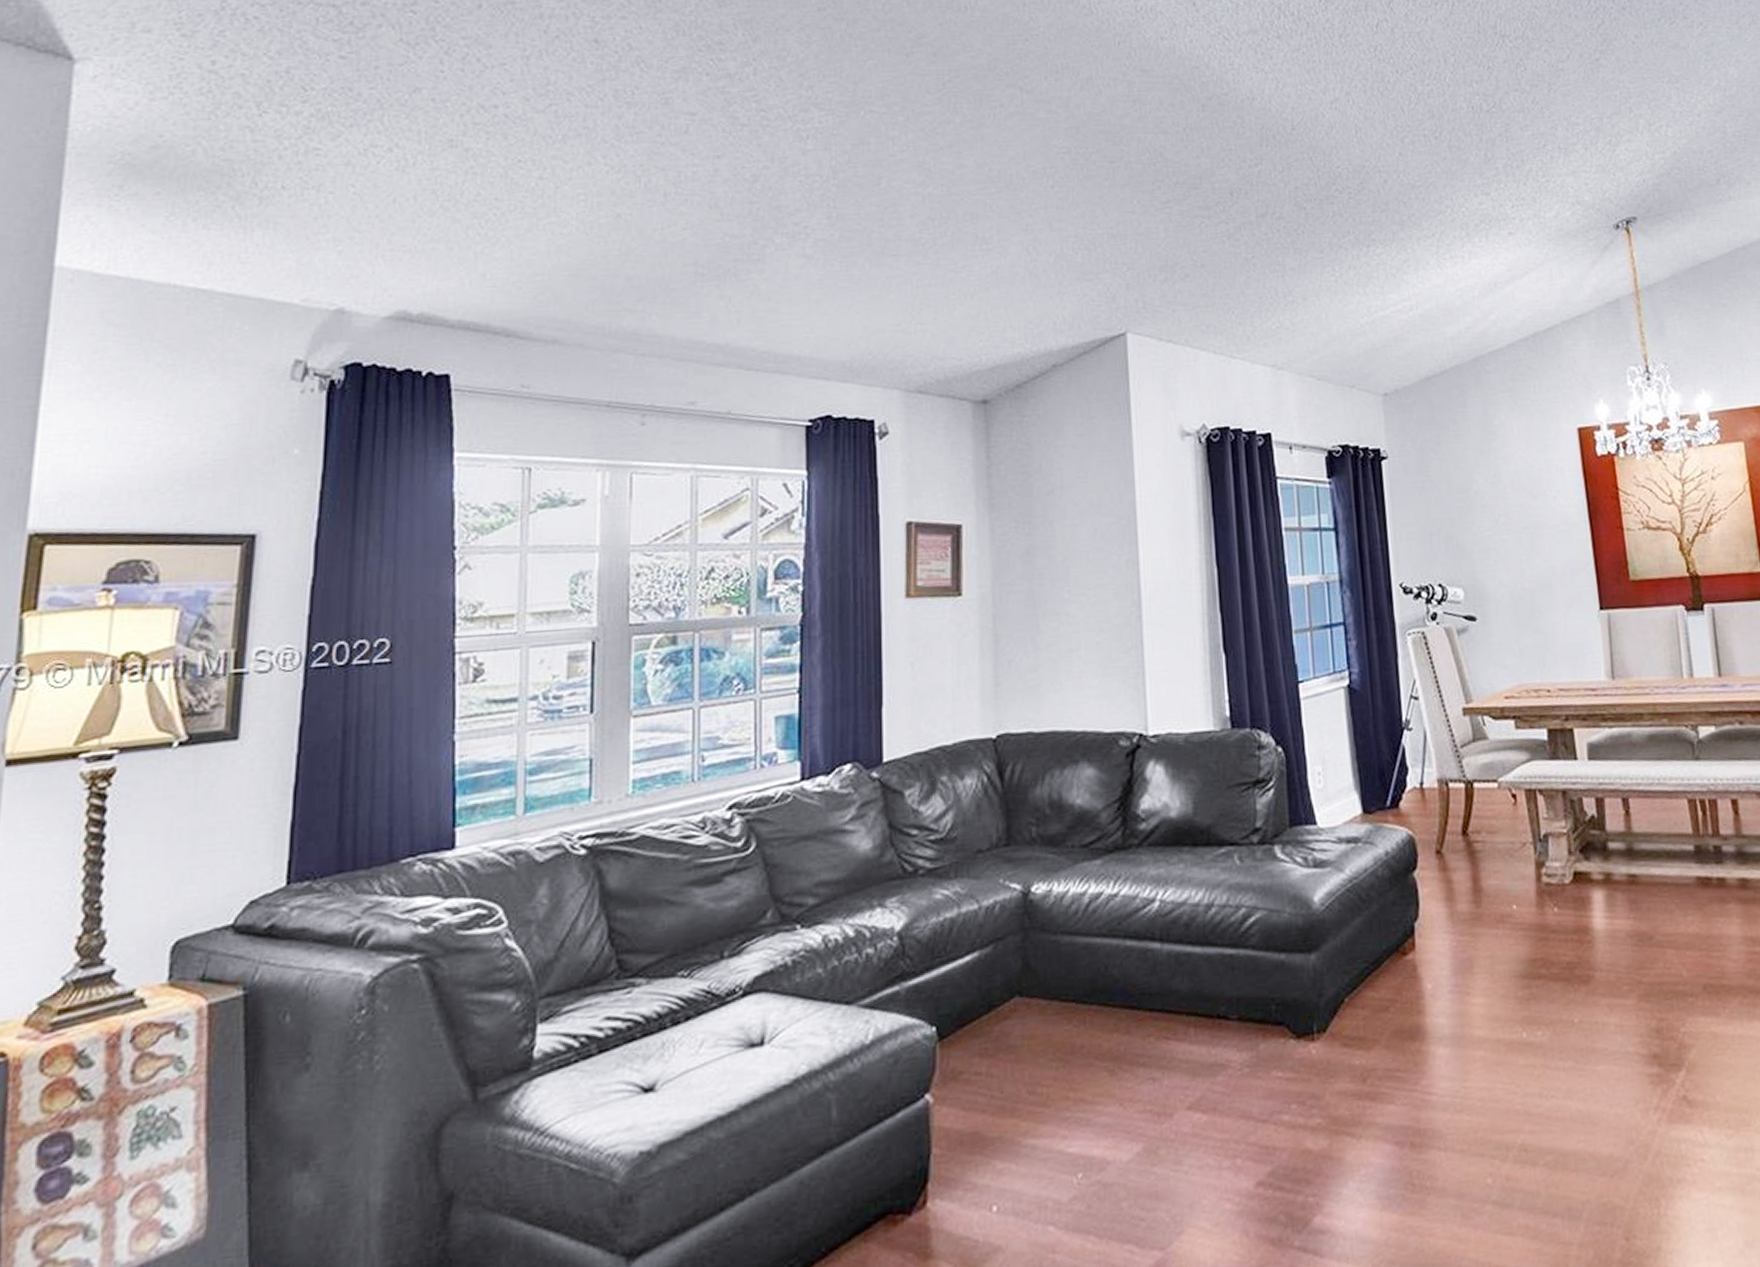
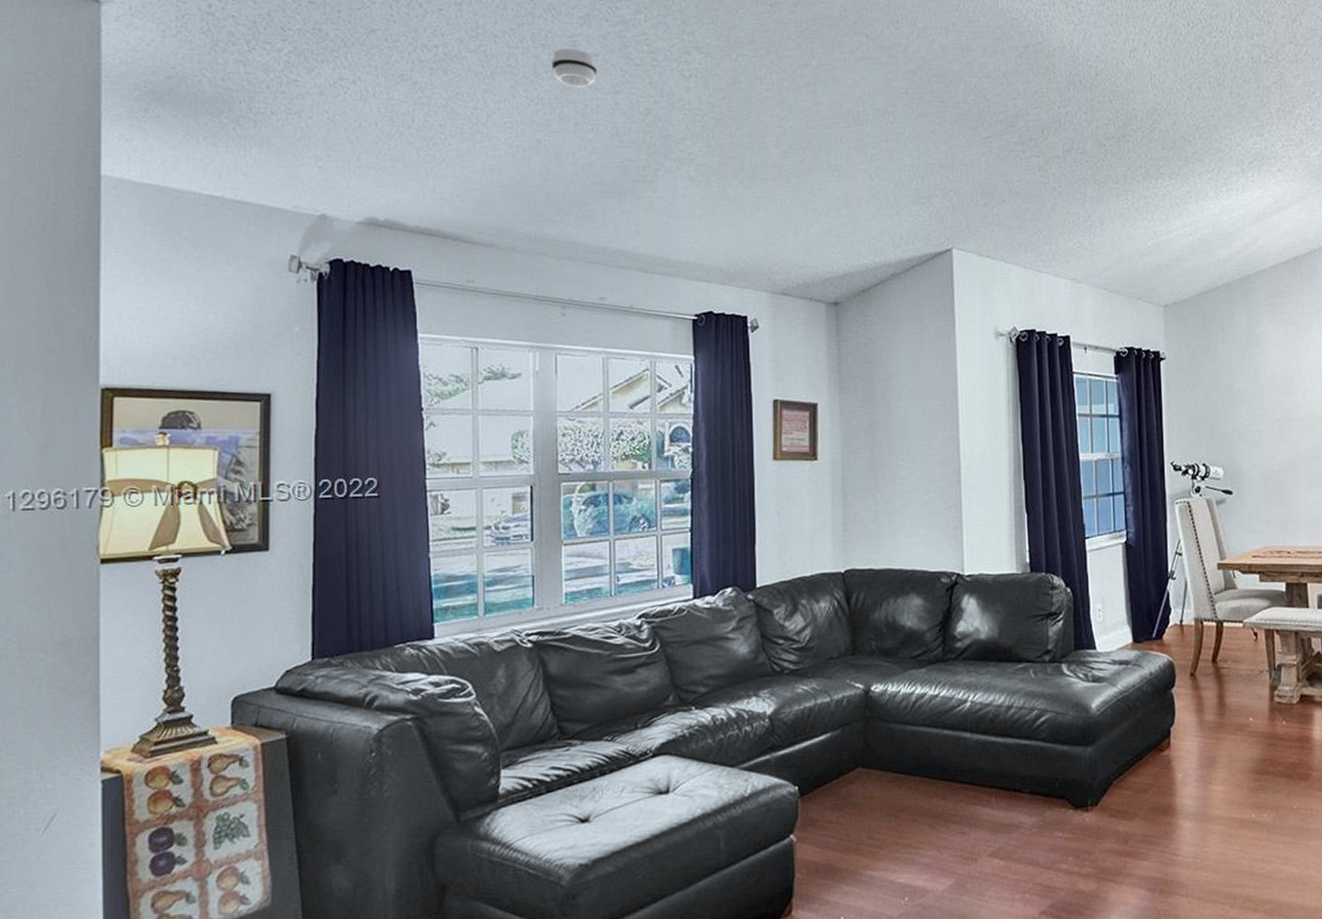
smoke detector: none [637,106,696,152] -> present [551,48,599,87]

